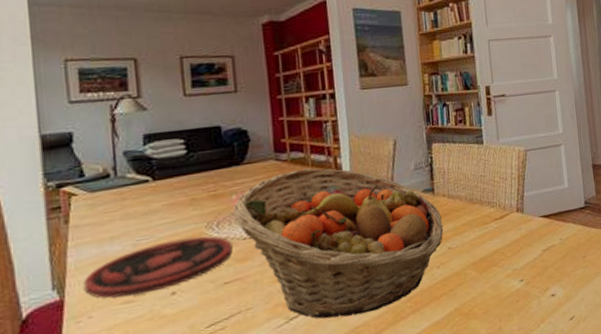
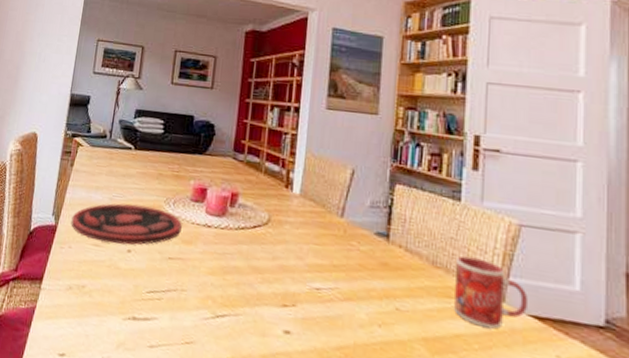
fruit basket: present [232,168,444,319] -> none [188,172,394,346]
mug: none [487,185,538,238] -> present [454,255,528,329]

